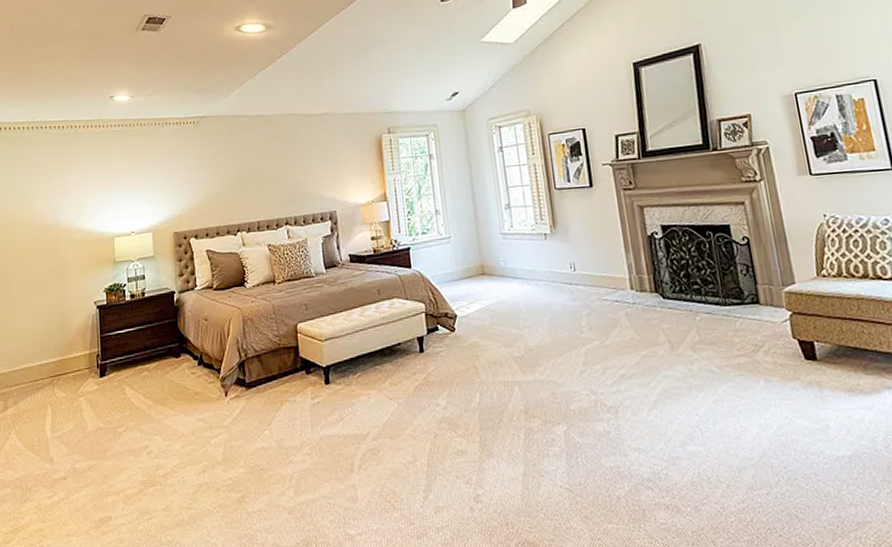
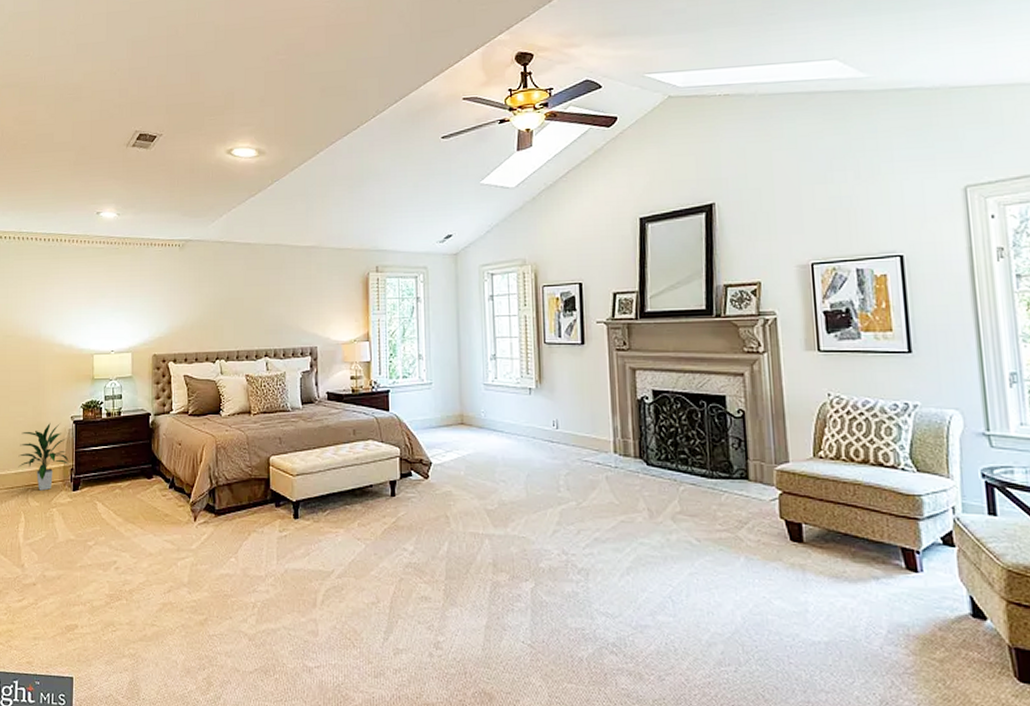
indoor plant: none [42,309,94,381] -> present [18,422,69,491]

